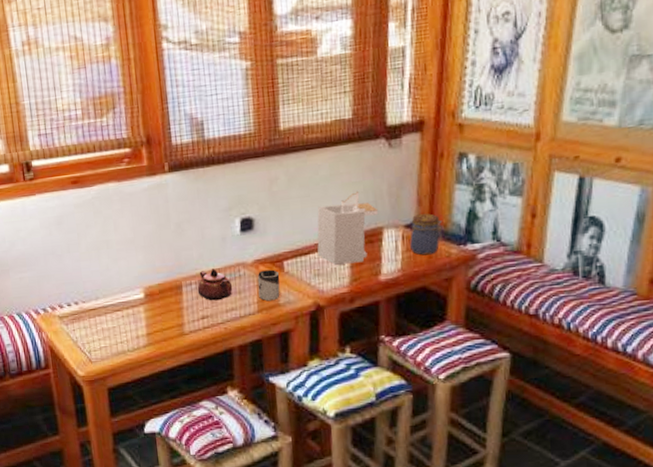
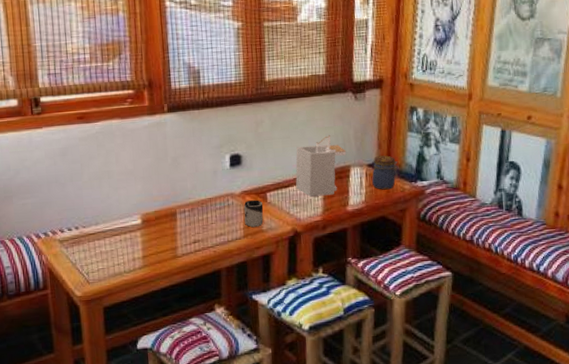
teapot: present [197,268,233,301] -> none [190,198,222,227]

